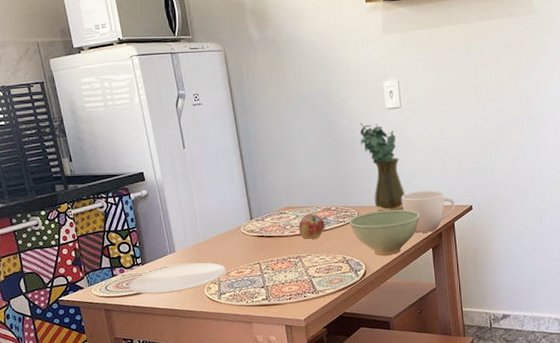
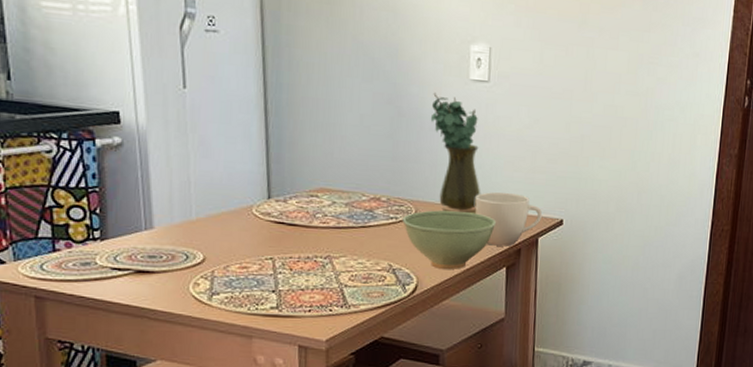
plate: present [129,262,227,295] -> none [77,246,225,285]
fruit: present [298,213,325,240] -> none [333,201,370,237]

